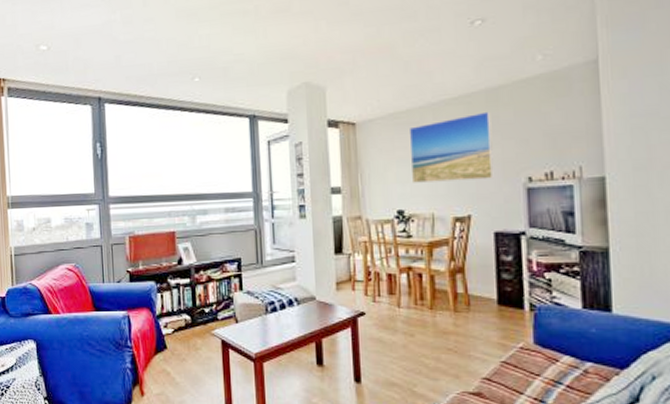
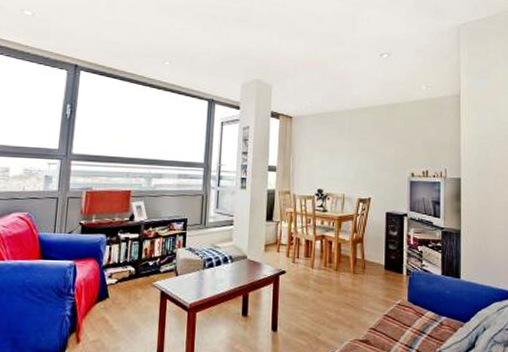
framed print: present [408,111,494,183] -> none [331,121,390,172]

